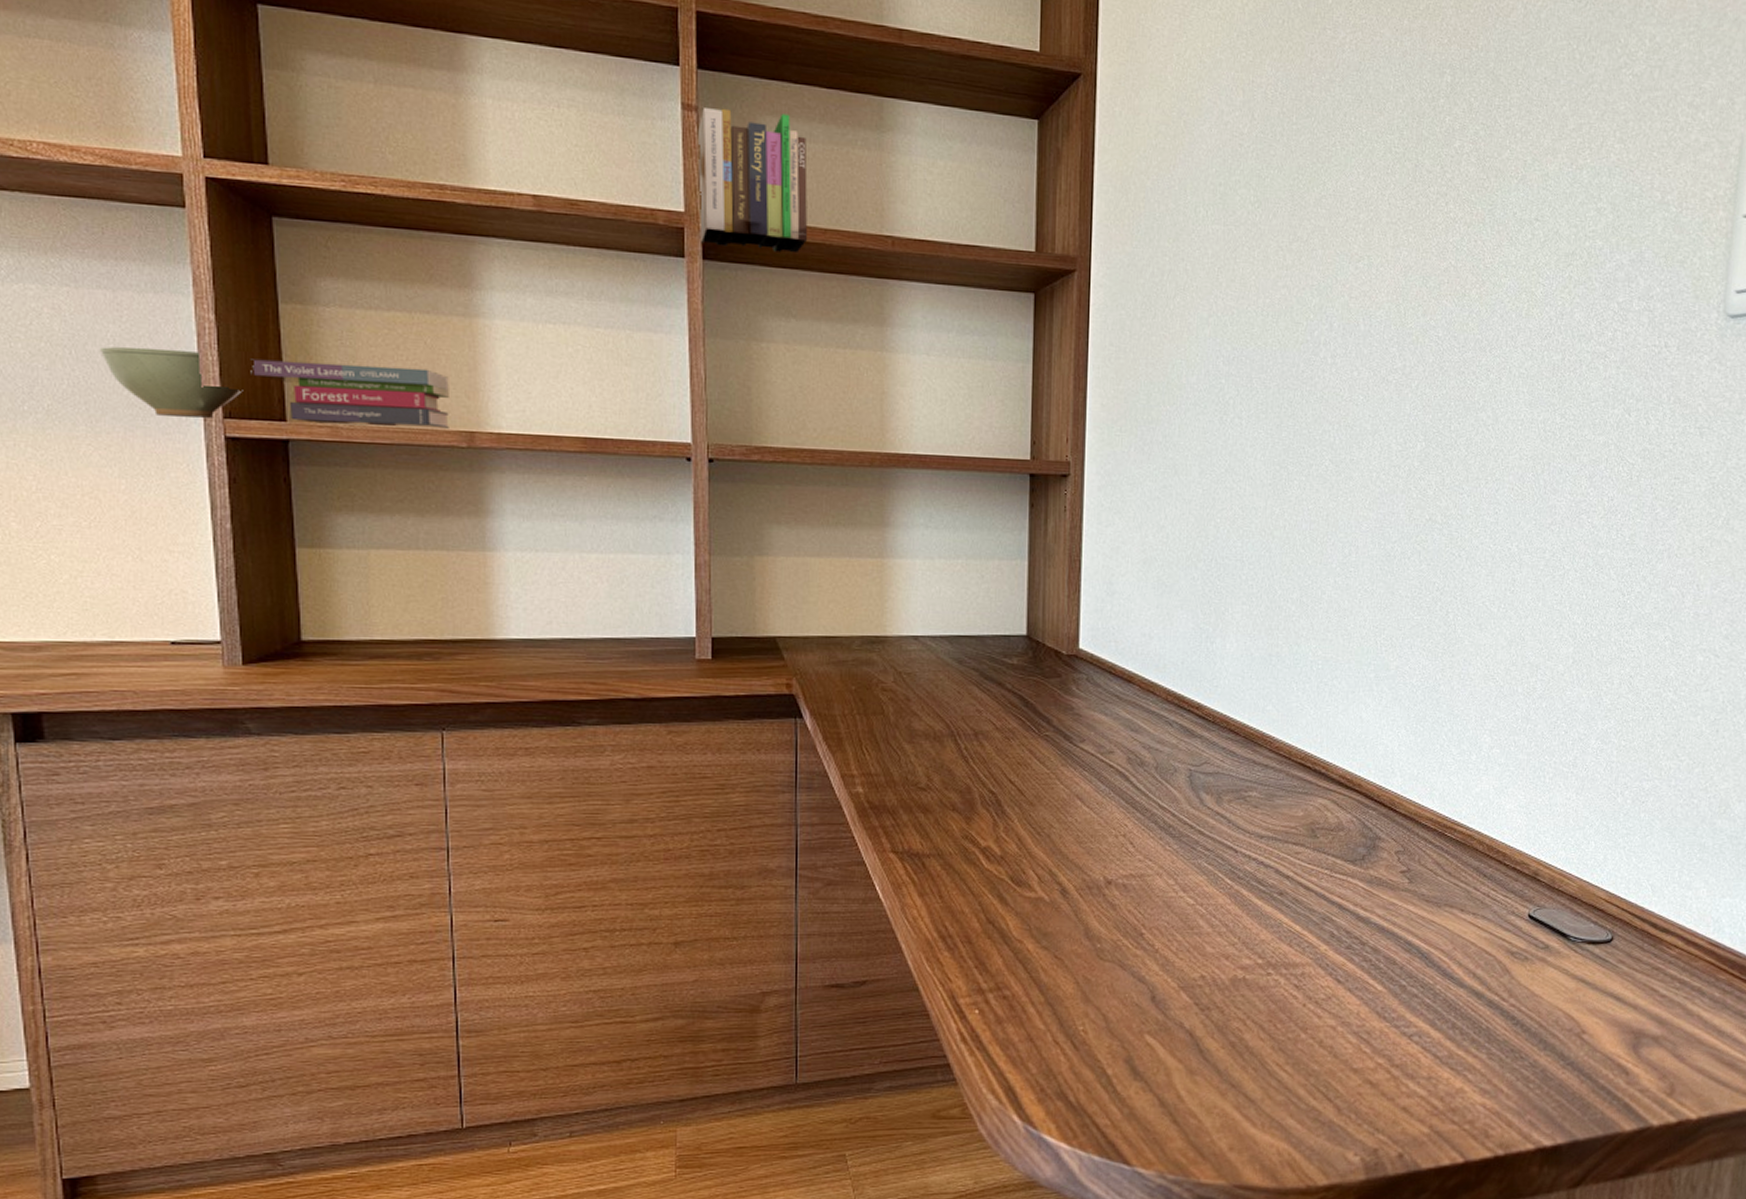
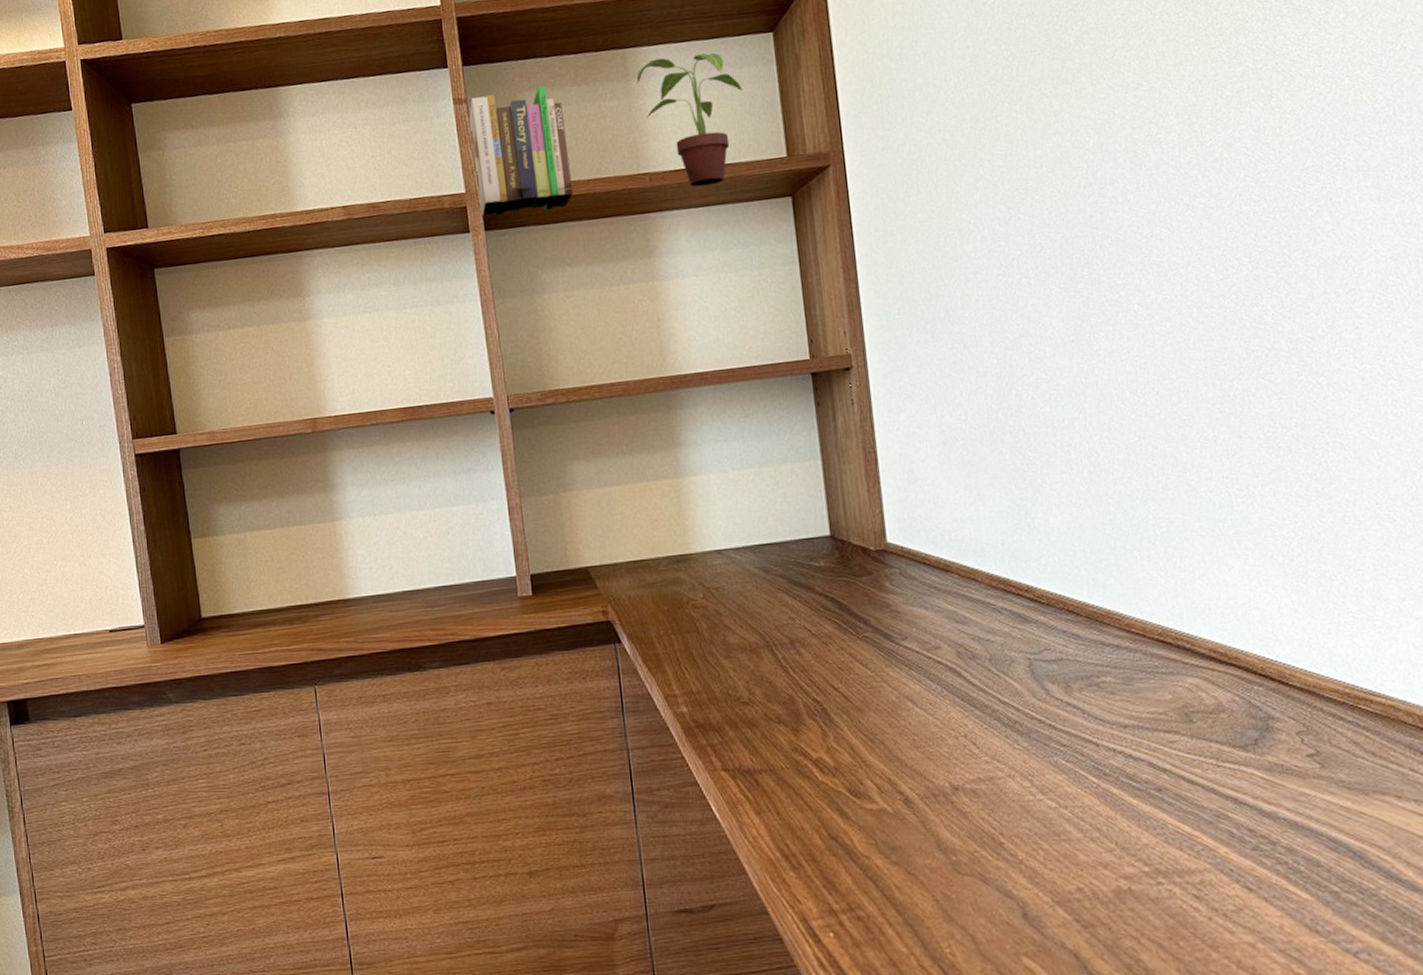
bowl: present [100,347,254,418] -> none [46,387,151,445]
books: present [252,359,449,429] -> none [149,371,297,433]
potted plant: none [891,116,1001,264] -> present [636,52,744,187]

